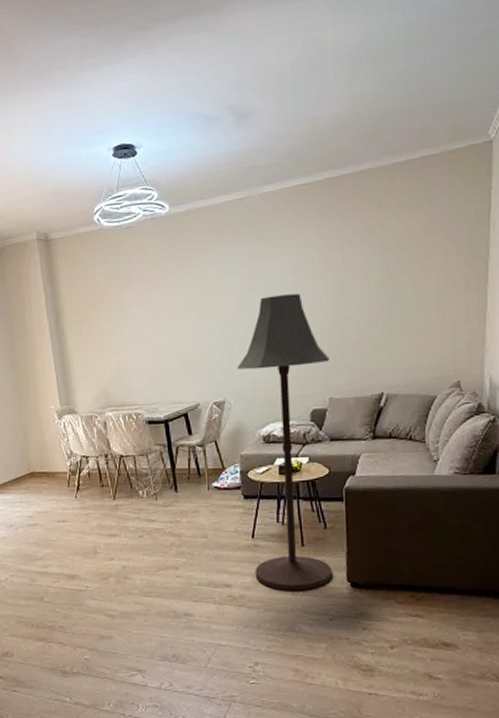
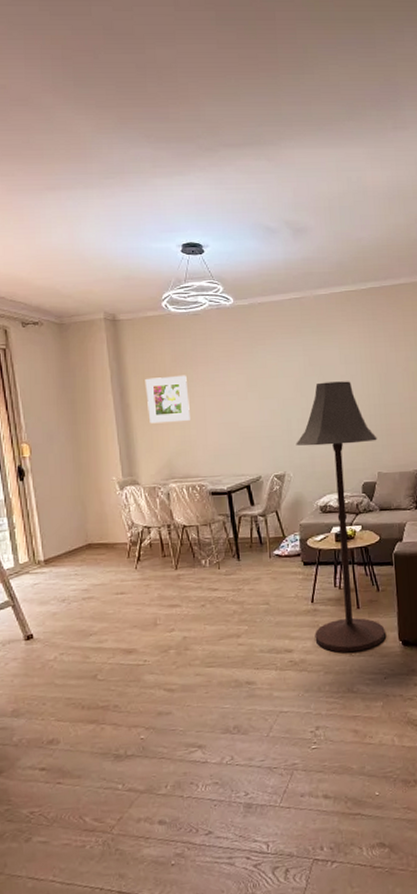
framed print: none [79,296,125,350] -> present [145,375,190,424]

